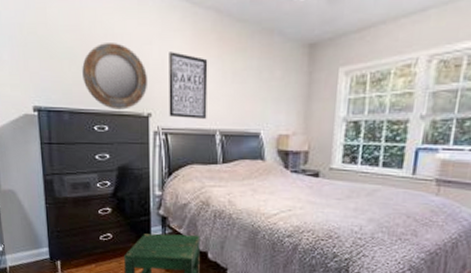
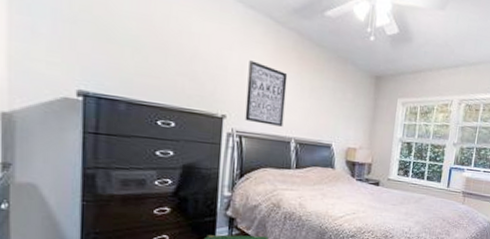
home mirror: present [82,43,148,110] -> none [148,38,225,108]

